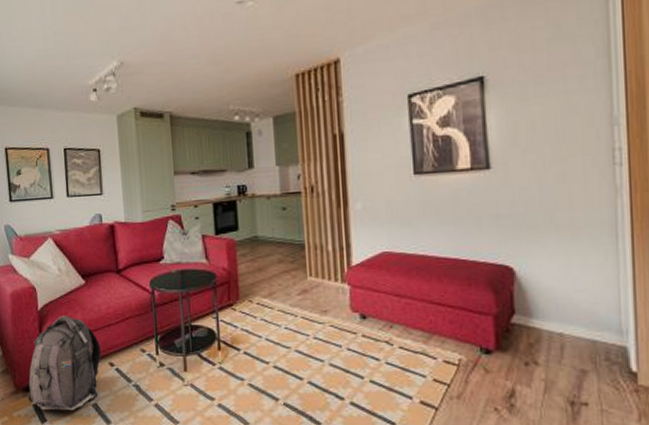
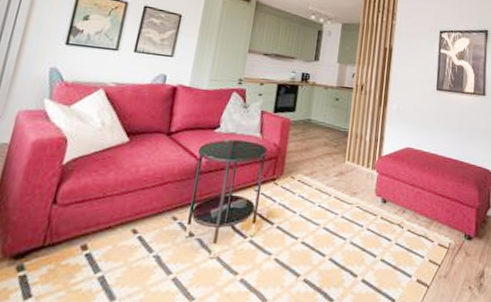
backpack: present [28,315,102,411] -> none [17,173,128,285]

